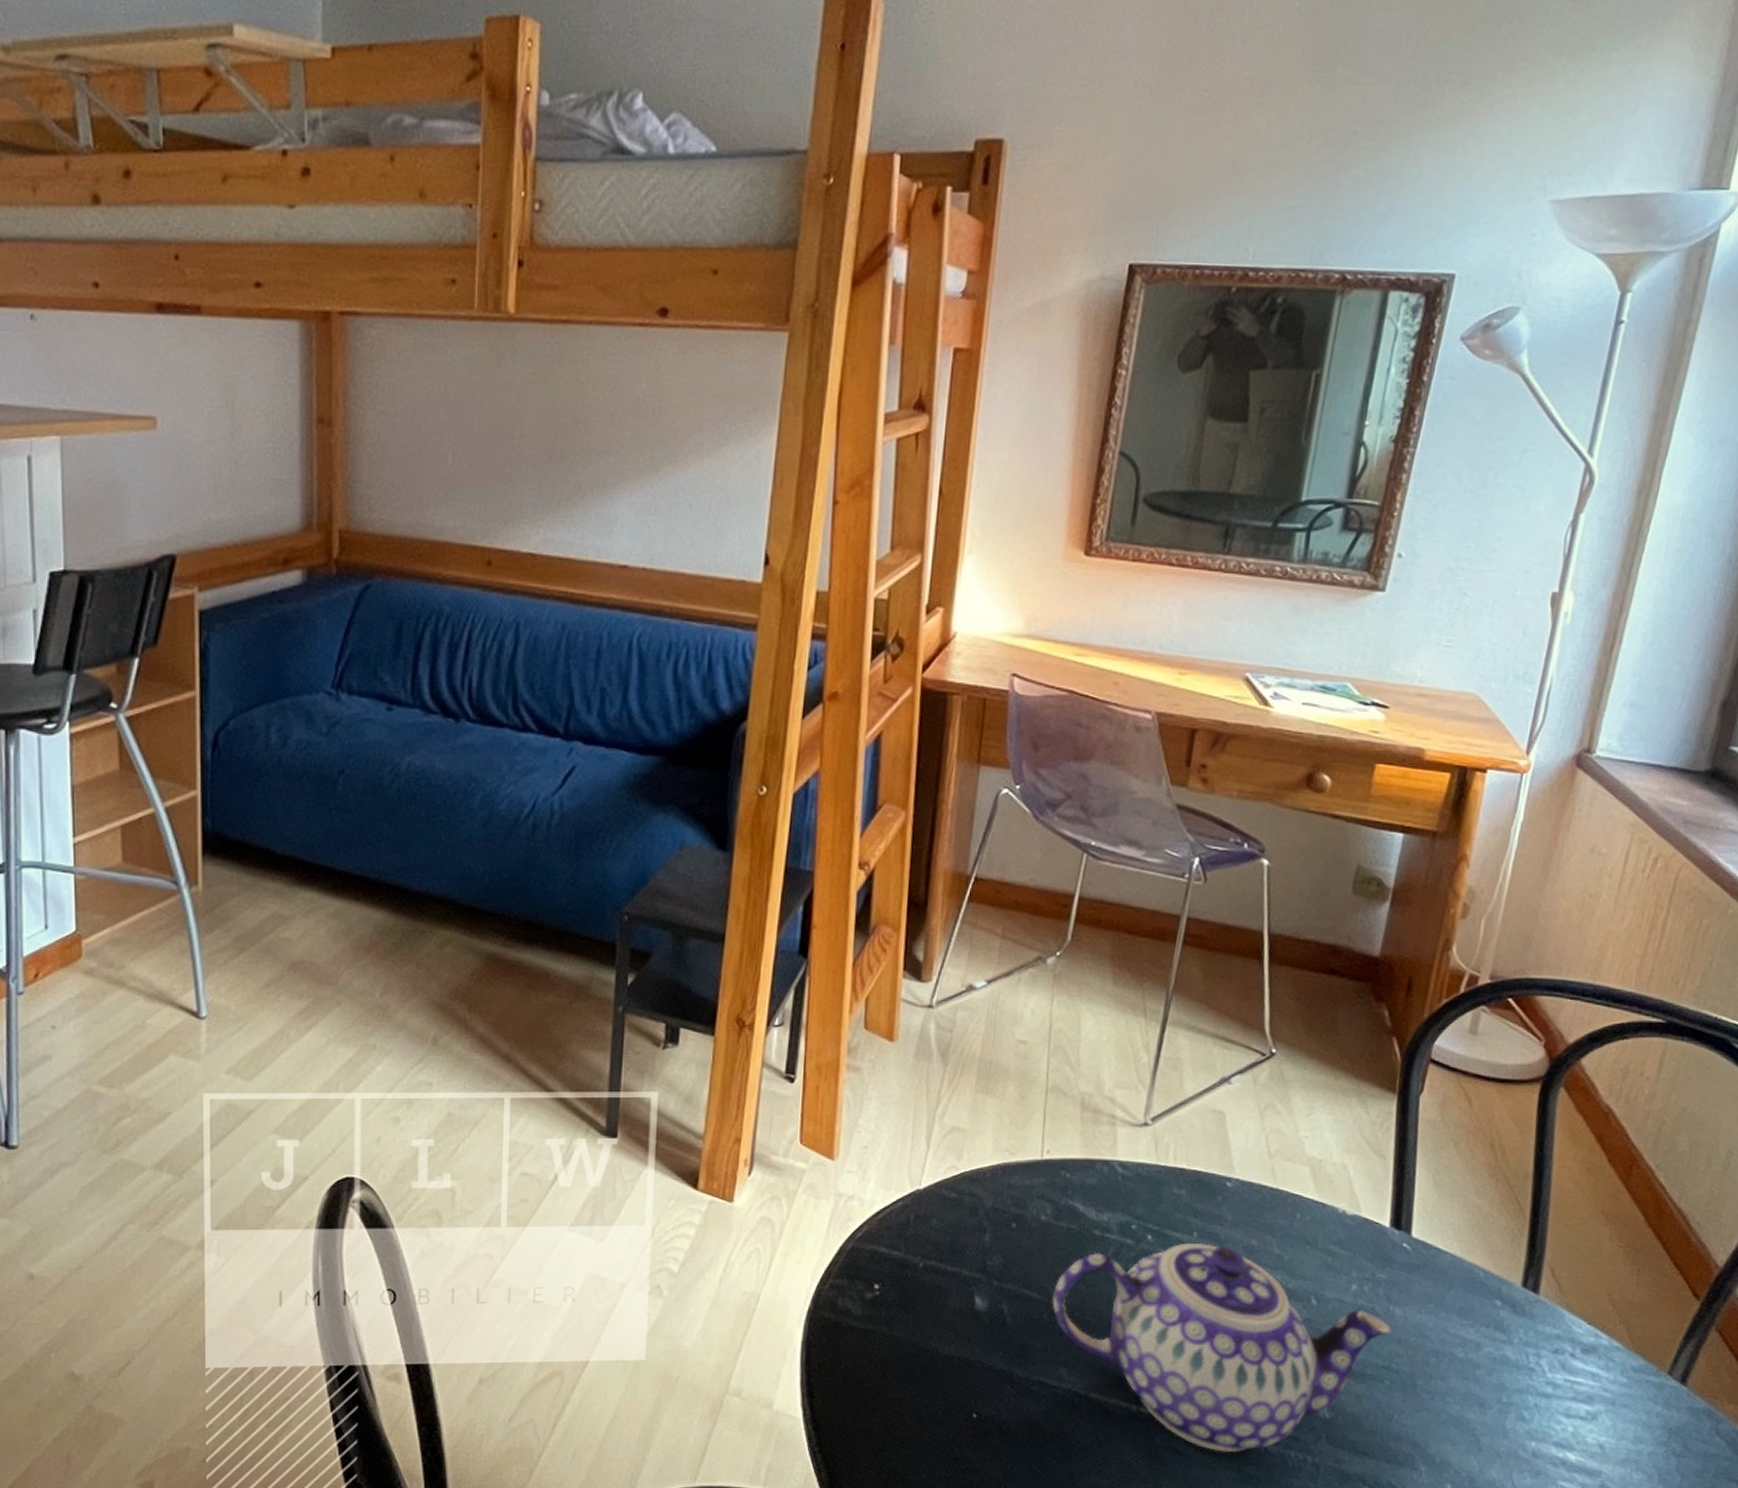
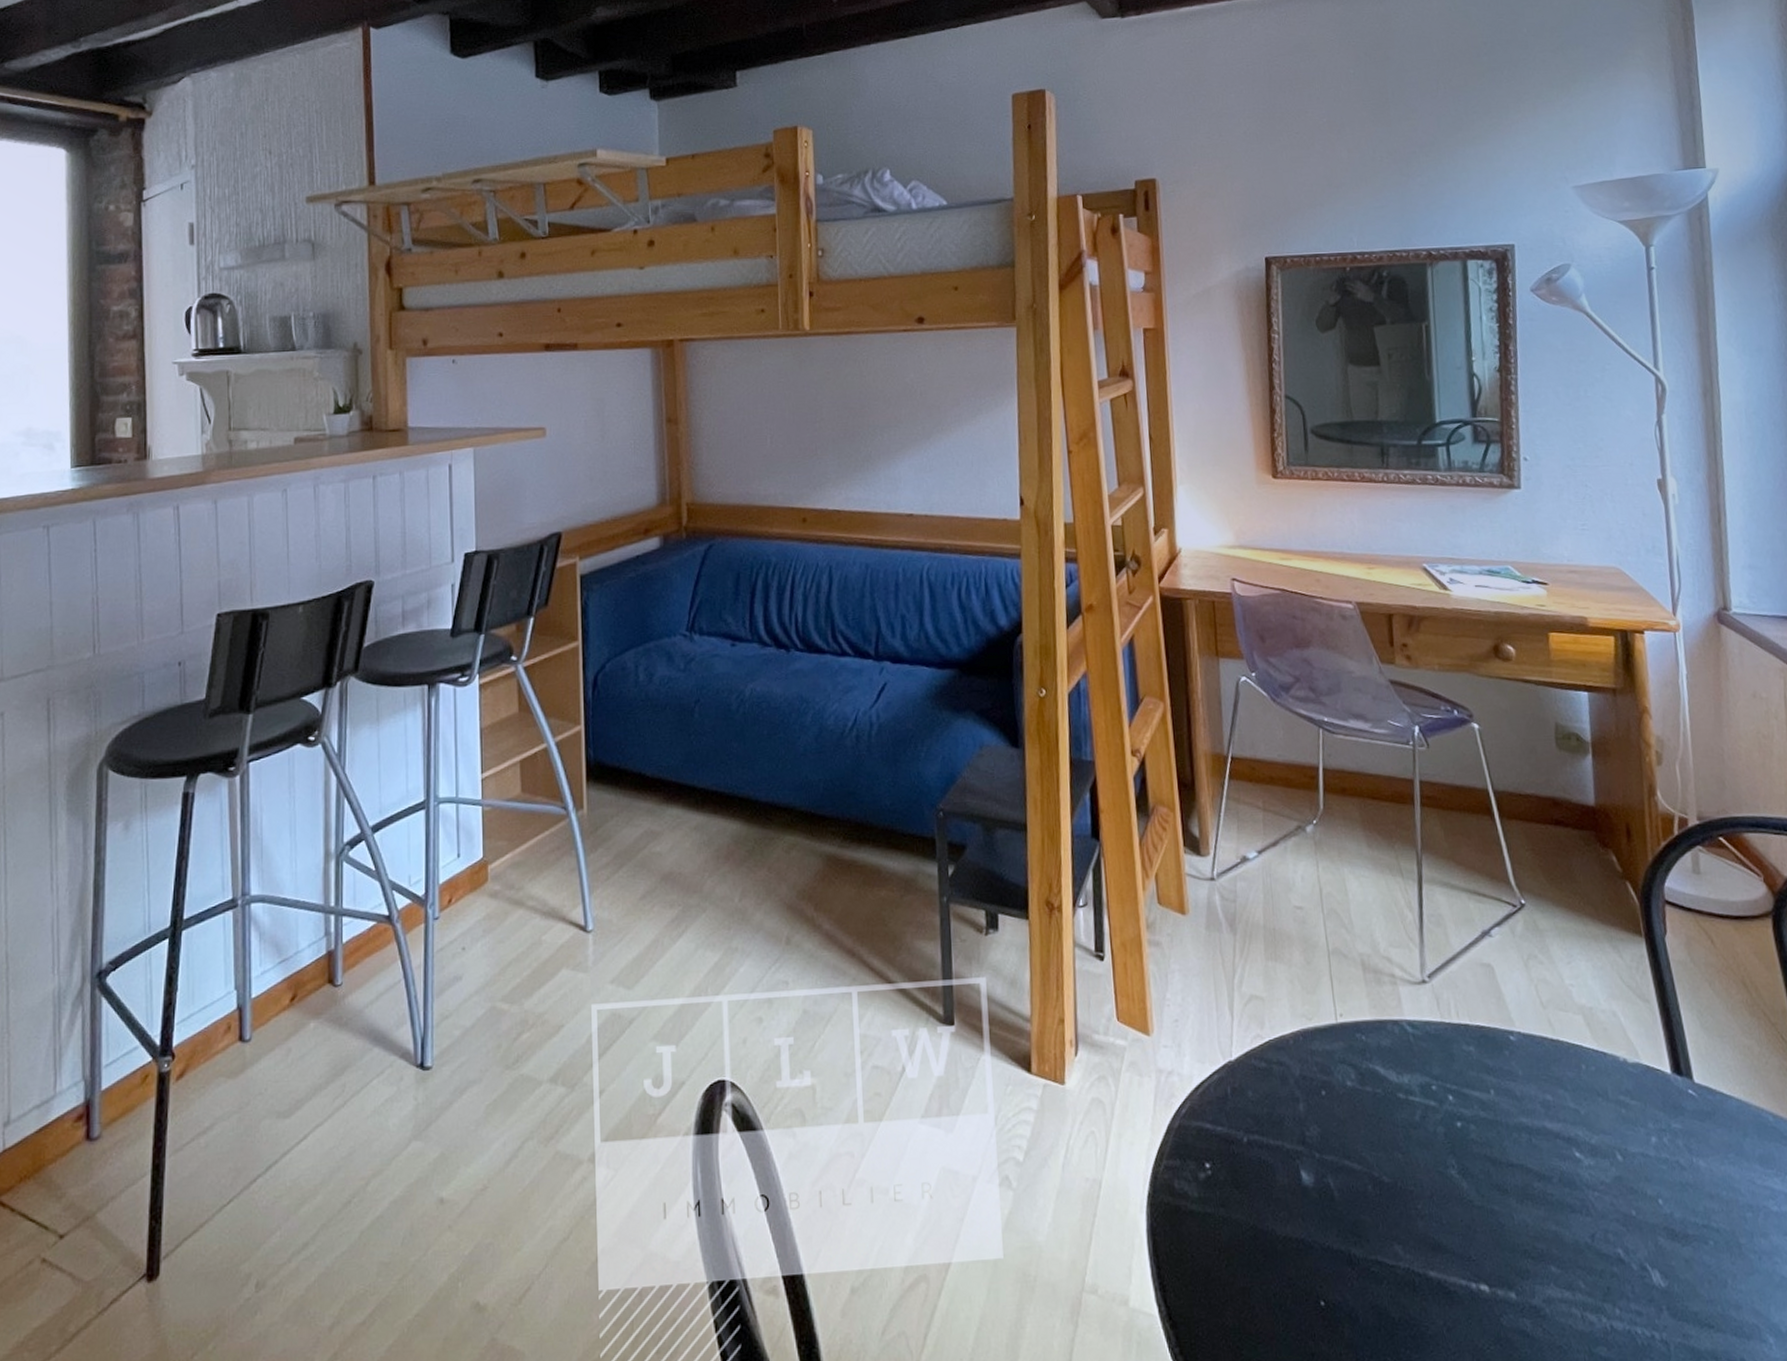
teapot: present [1052,1242,1393,1453] -> none [1372,1100,1703,1333]

